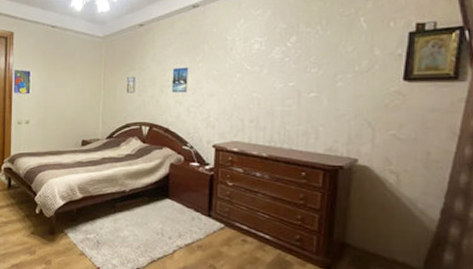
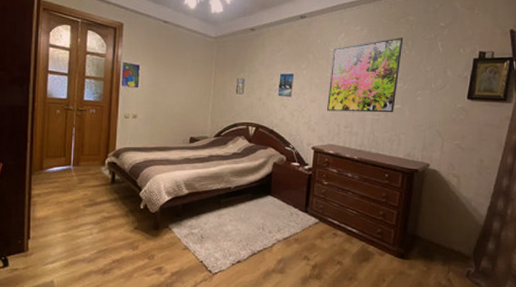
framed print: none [228,17,316,105] -> present [327,38,404,113]

